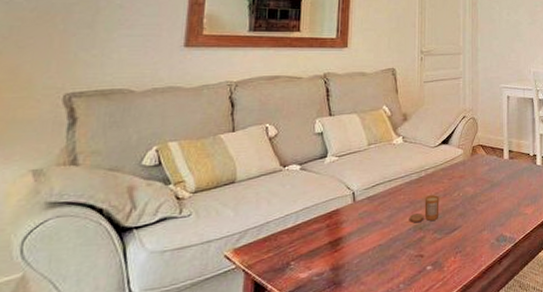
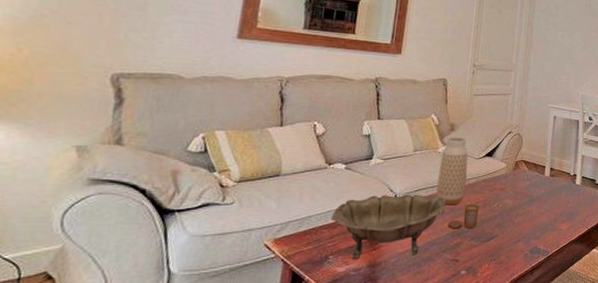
decorative bowl: none [290,189,405,265] -> present [331,194,446,260]
vase: none [394,126,425,199] -> present [436,136,469,206]

